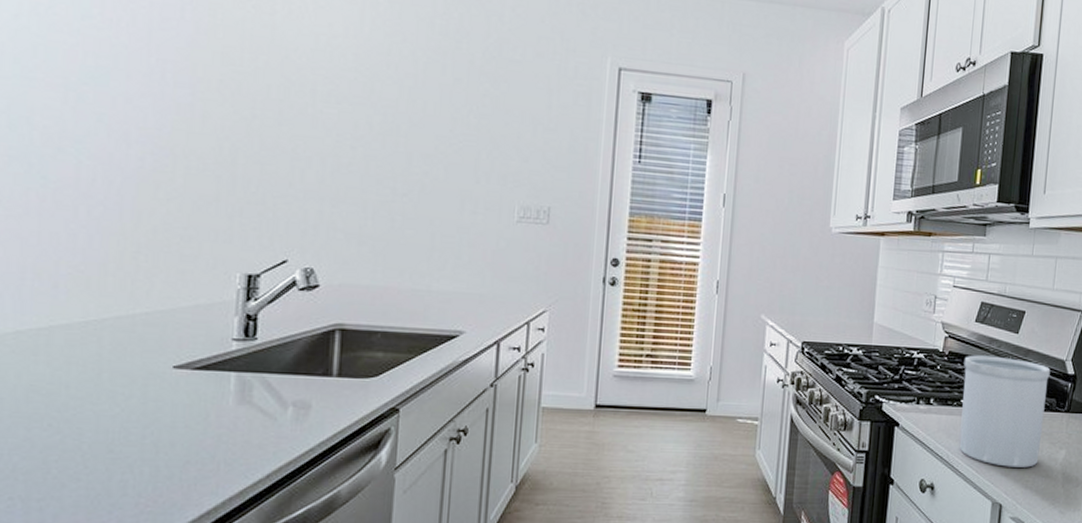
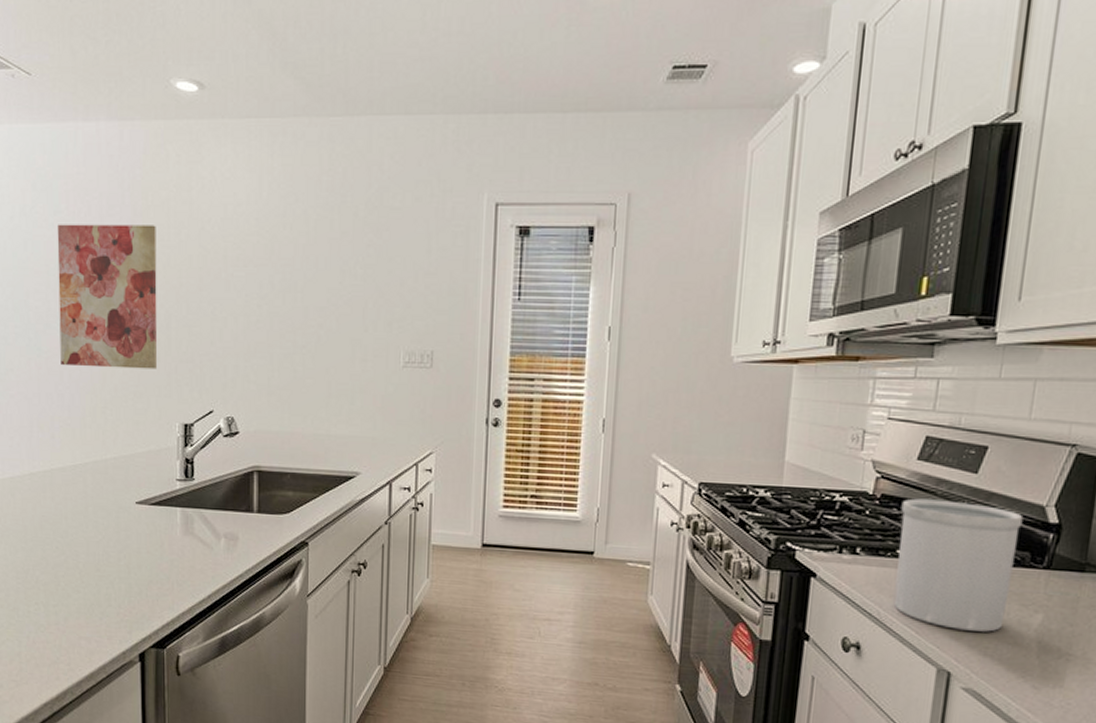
wall art: none [76,31,225,210] -> present [57,224,158,370]

